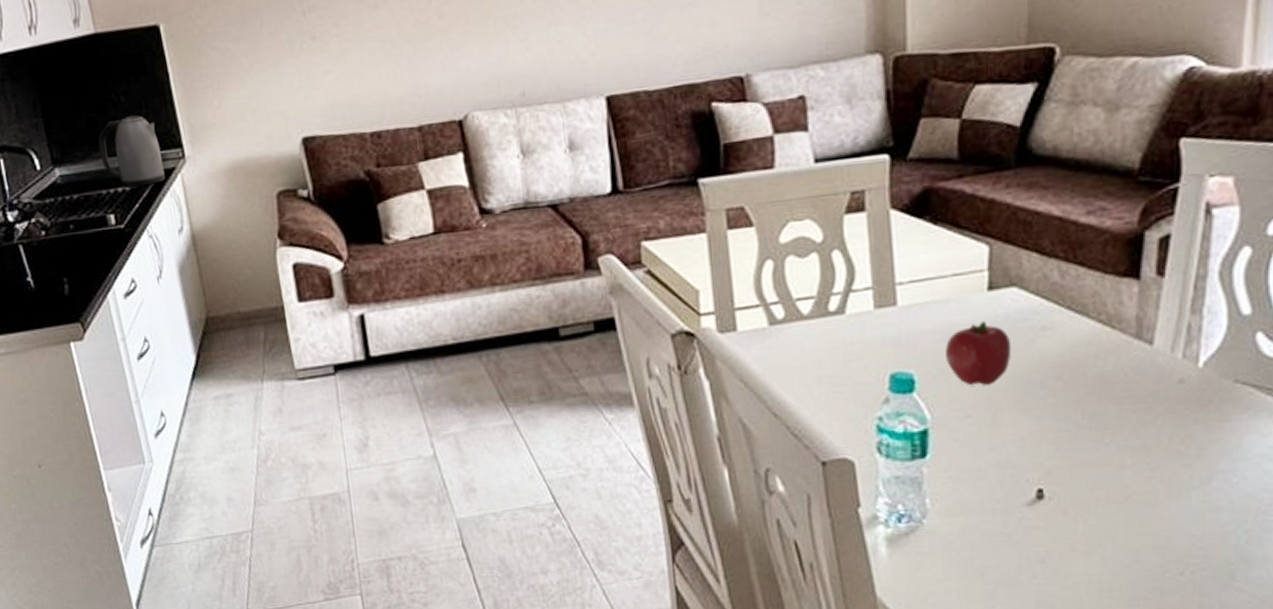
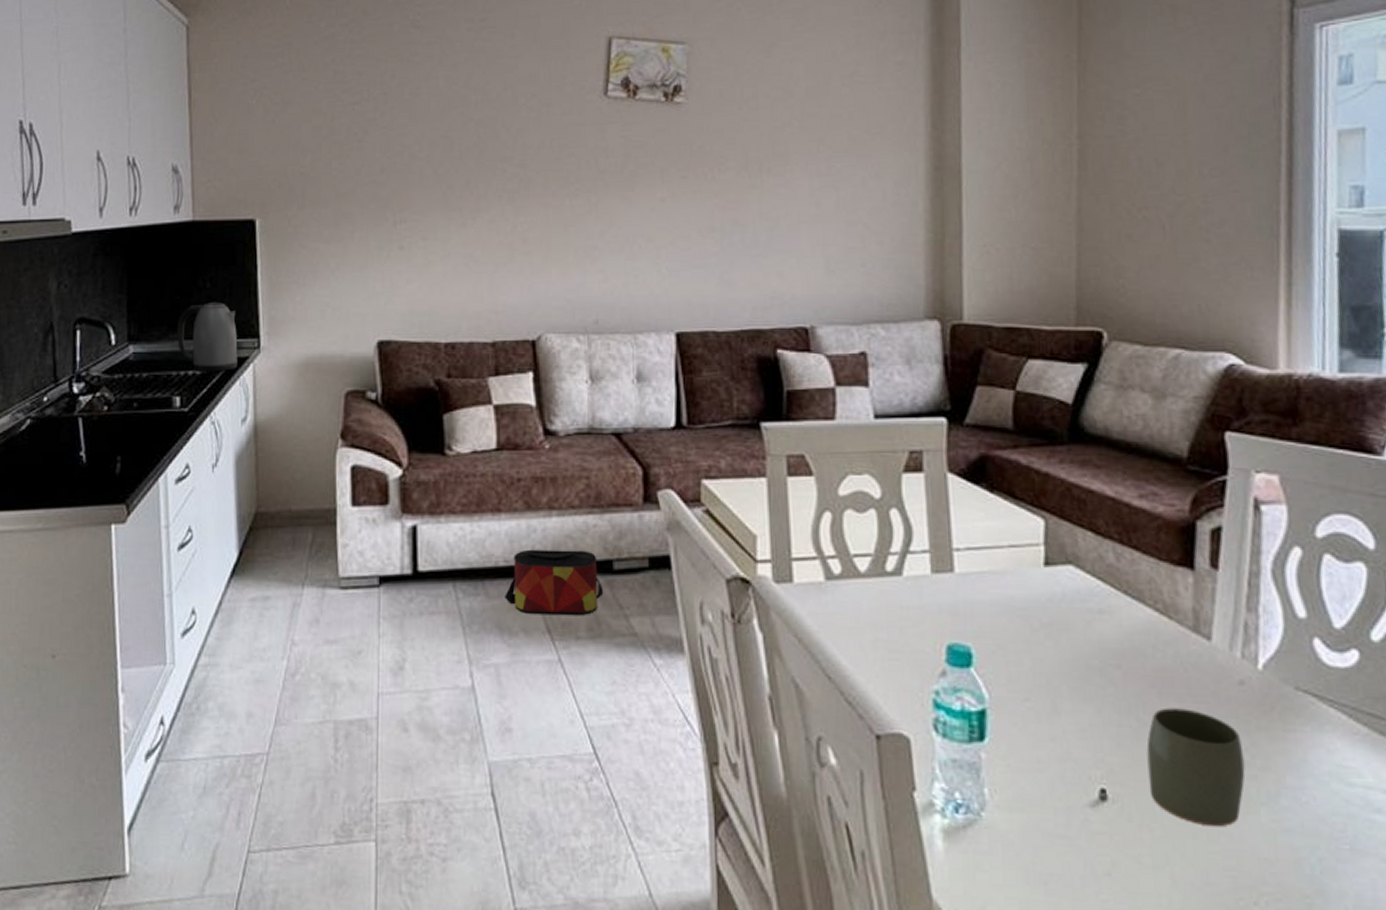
bag: none [456,321,552,385] -> present [505,549,604,616]
fruit: present [945,321,1012,385] -> none [1003,598,1070,667]
mug: none [1084,410,1179,513] -> present [1146,708,1246,827]

